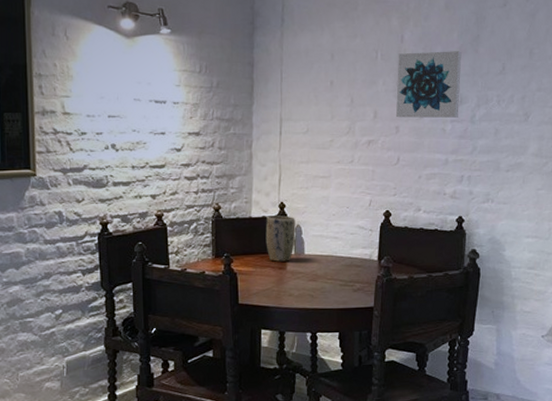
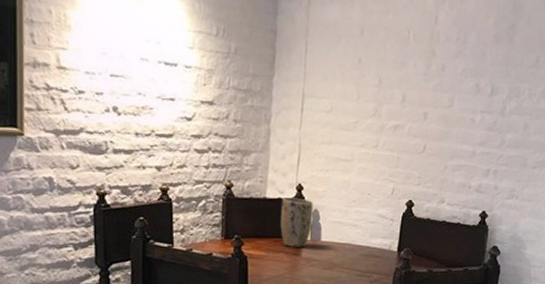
wall art: present [395,51,462,118] -> none [424,35,496,109]

